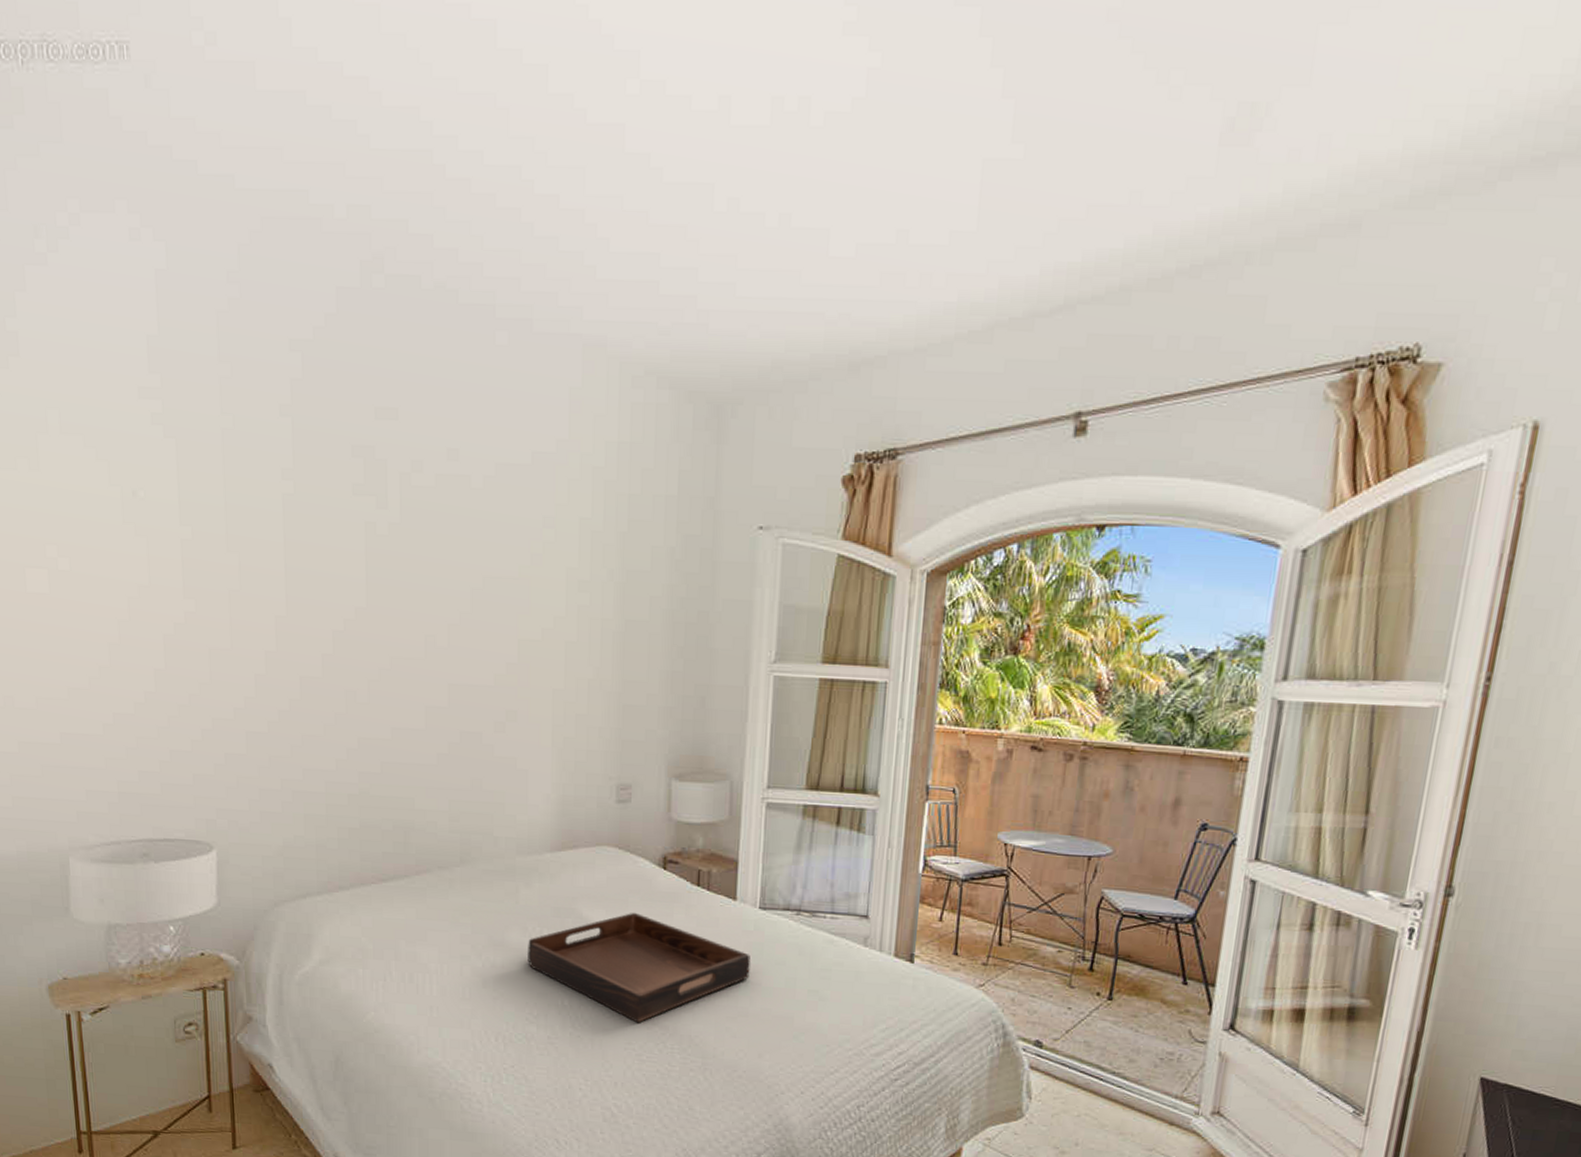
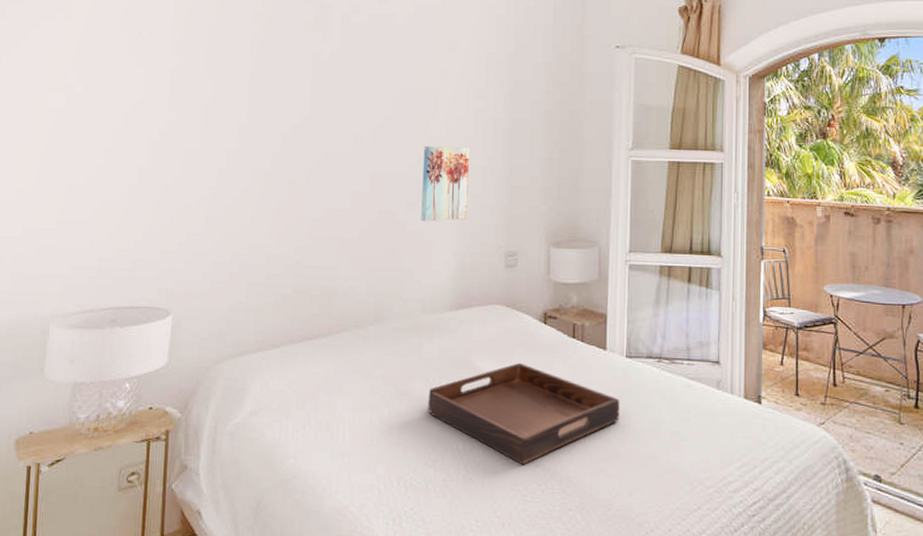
wall art: none [513,651,572,746] -> present [421,145,470,222]

